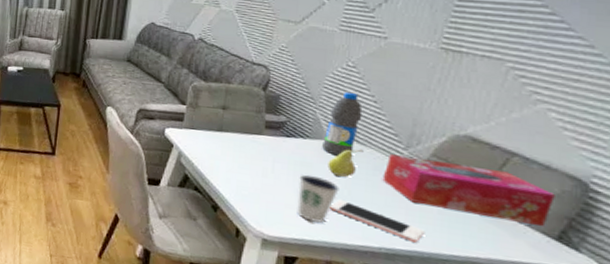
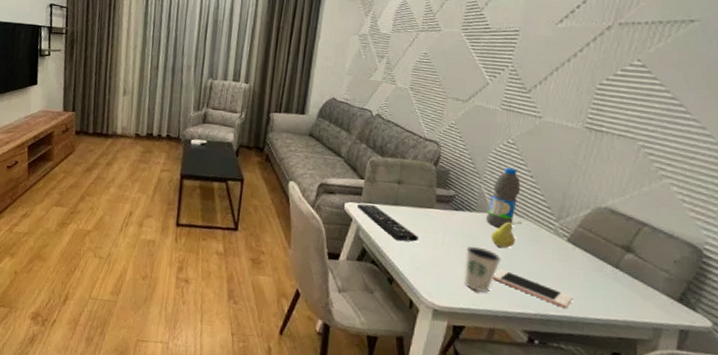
remote control: none [178,129,246,169] -> present [356,203,419,242]
tissue box: present [382,154,555,227] -> none [537,226,677,290]

